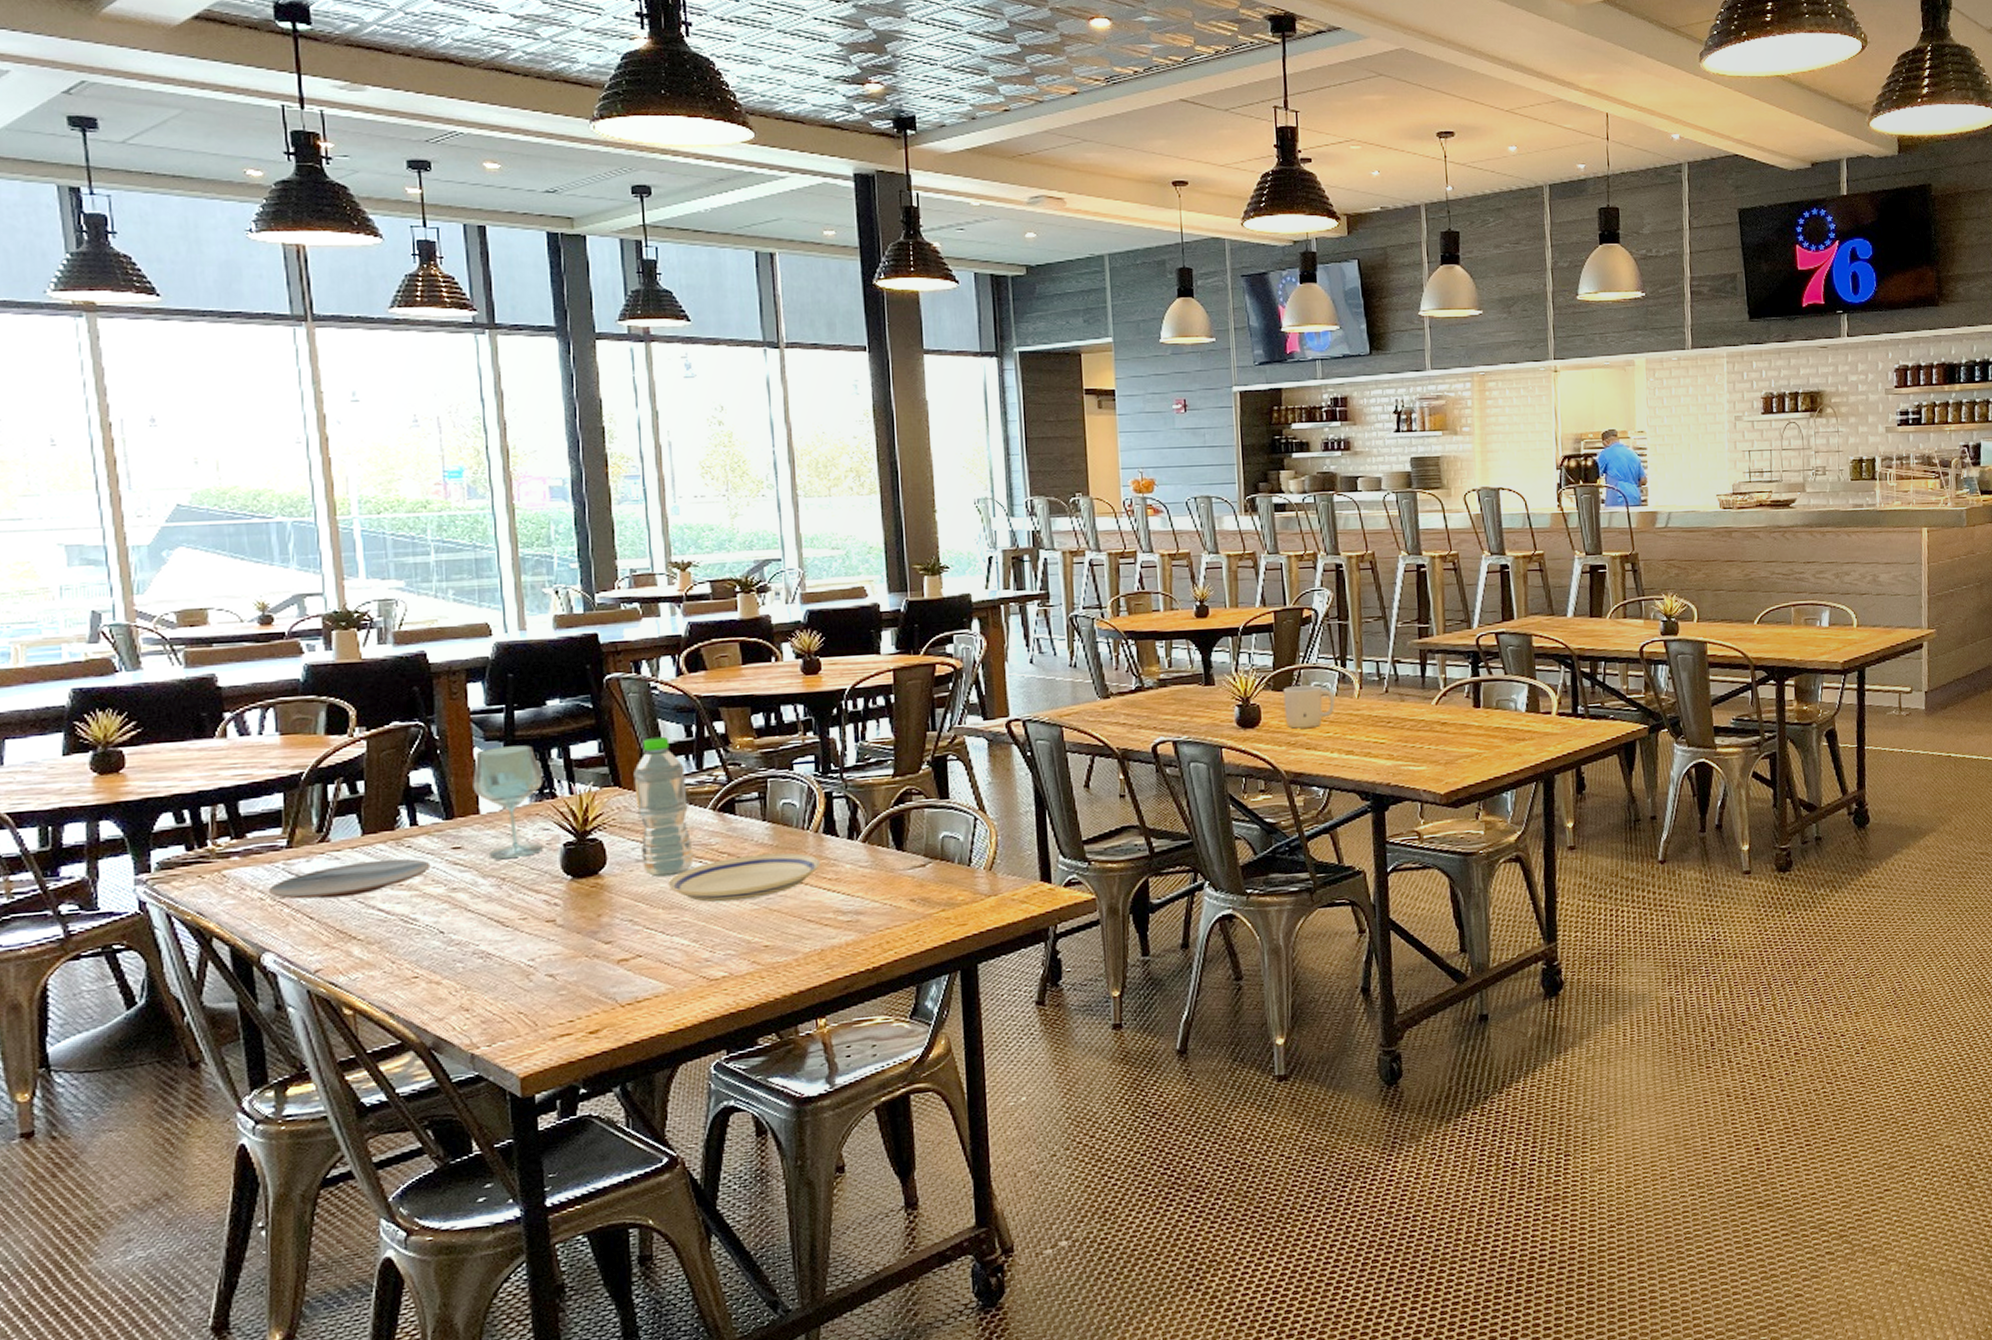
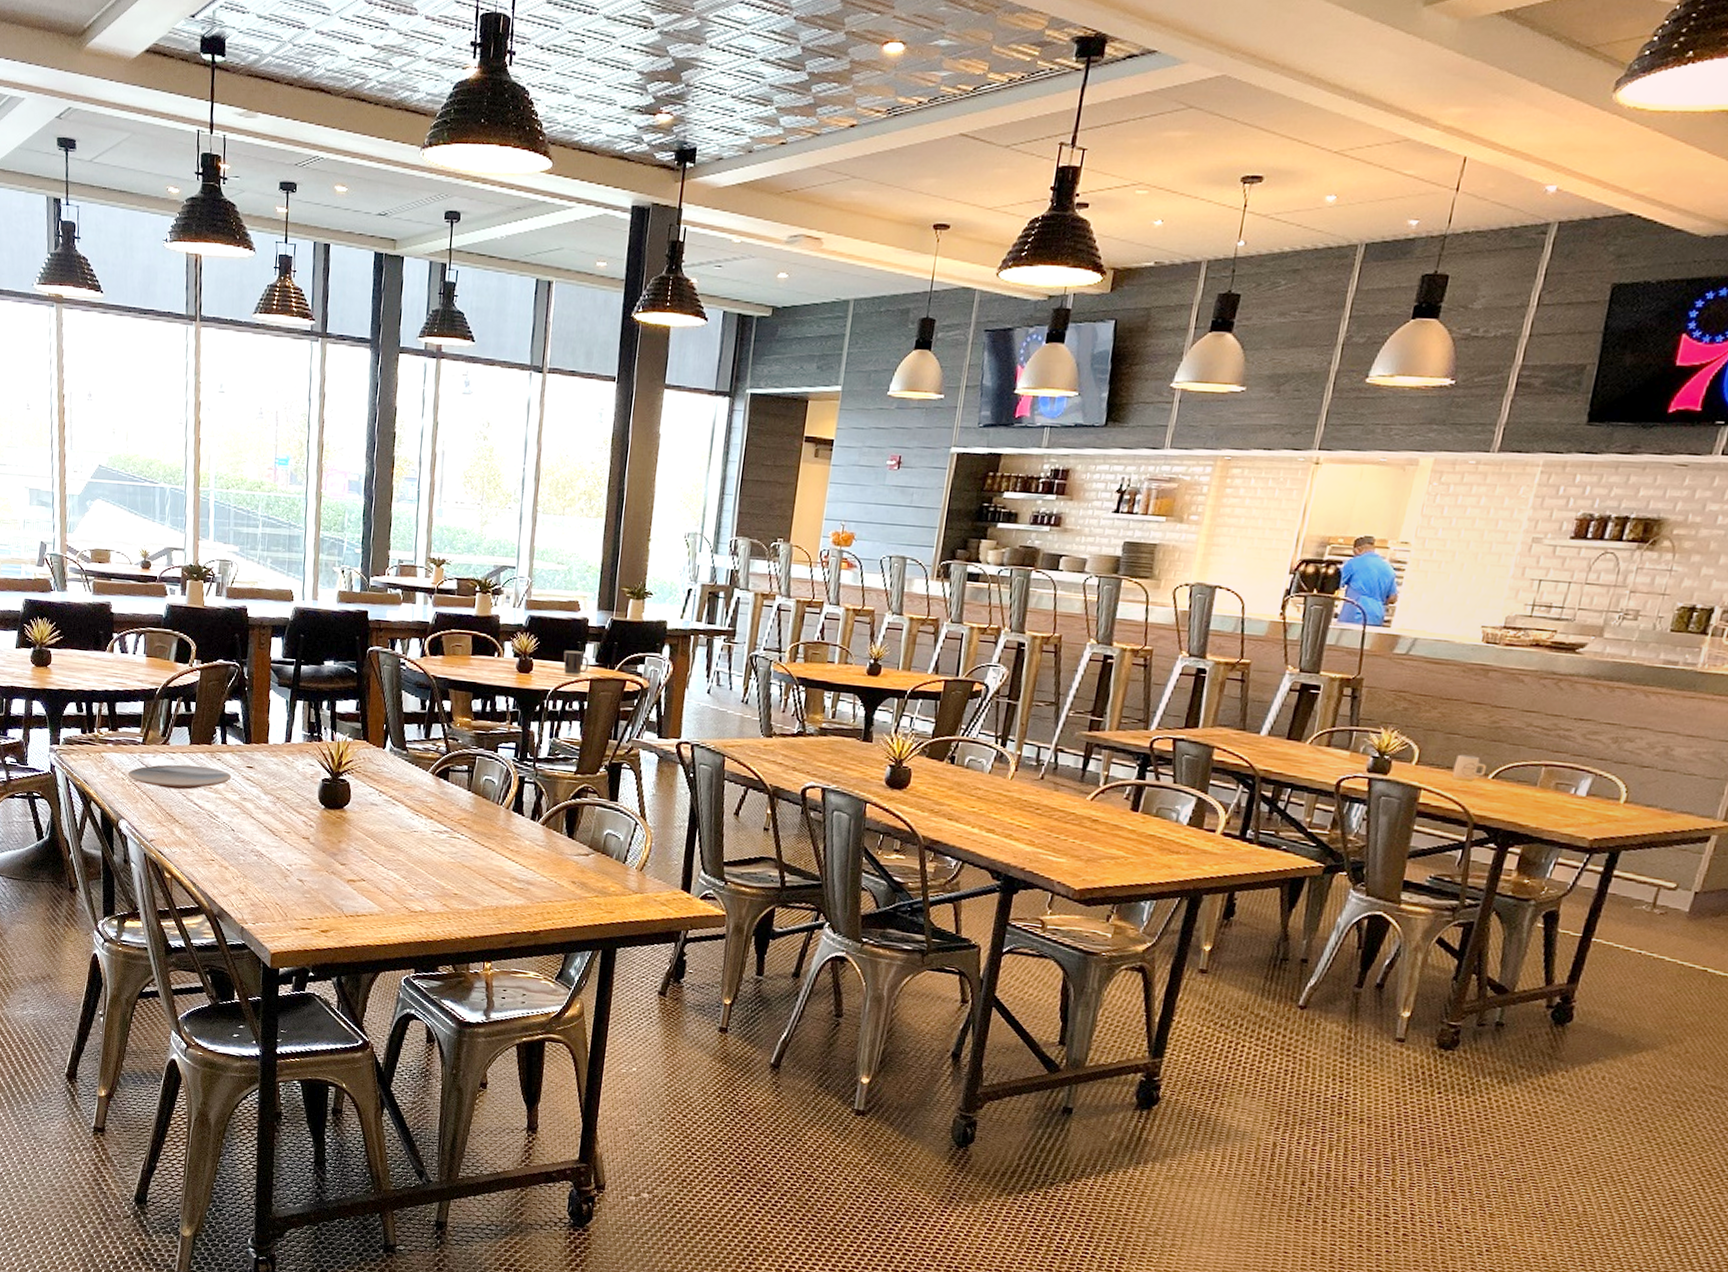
wine glass: present [473,745,544,860] -> none [266,692,315,784]
water bottle: present [633,736,694,878] -> none [375,704,416,822]
plate: present [667,852,821,902] -> none [391,816,507,854]
mug: none [856,640,889,669] -> present [563,650,589,676]
mug: present [1283,685,1335,729] -> none [933,756,987,800]
mug: none [1726,606,1752,631] -> present [1451,754,1488,783]

